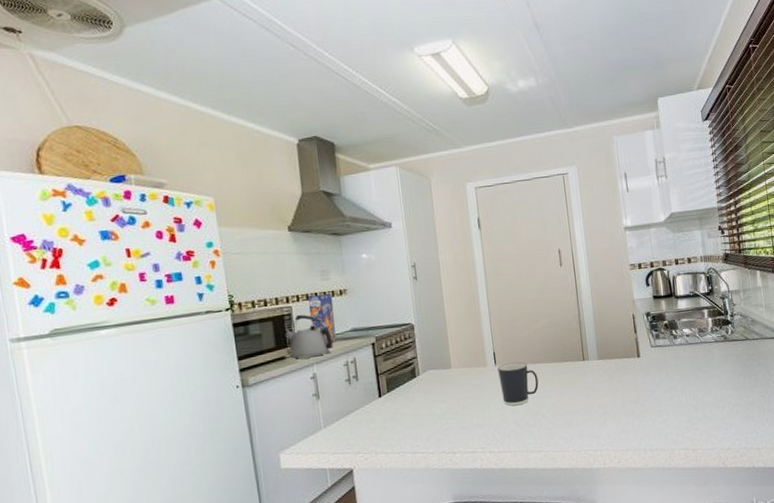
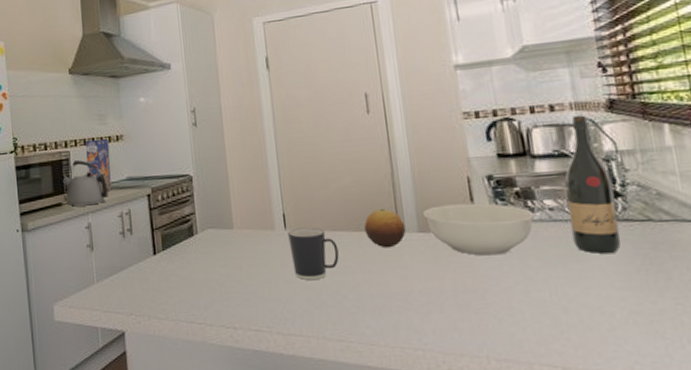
fruit: none [558,343,589,374] -> present [364,209,406,248]
bowl: none [601,334,677,374] -> present [423,203,534,256]
wine bottle: none [696,265,730,366] -> present [564,115,621,254]

